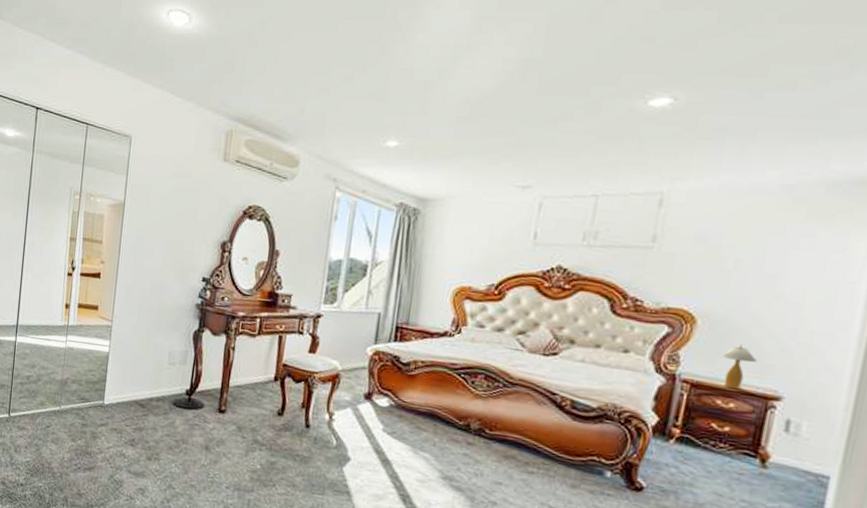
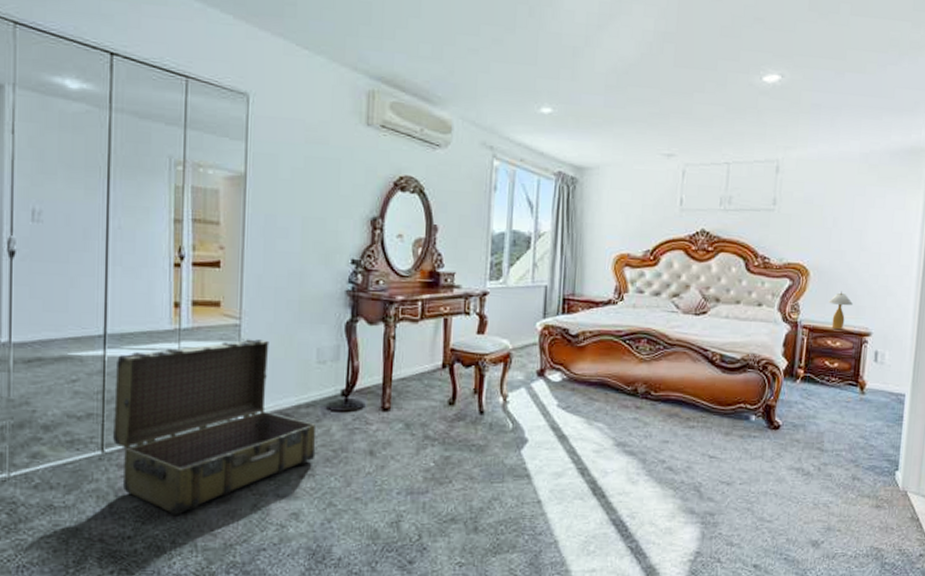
suitcase: none [16,337,163,474] -> present [112,337,316,515]

